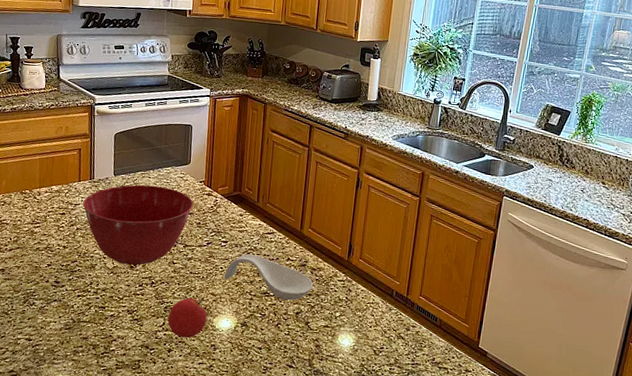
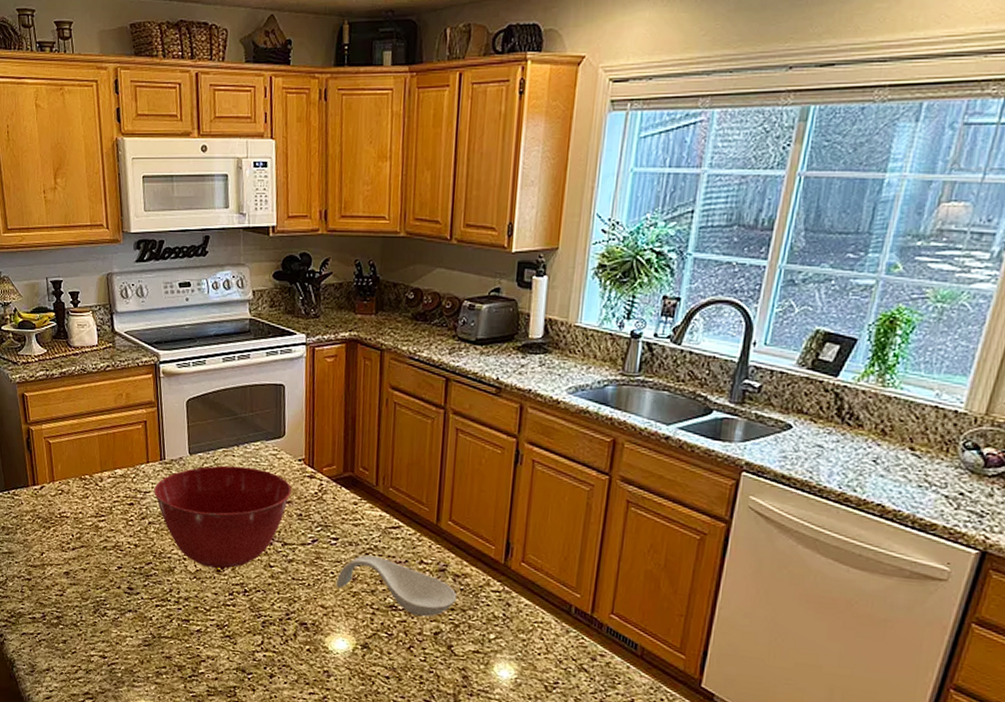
fruit: present [168,297,208,338] -> none [267,610,317,662]

